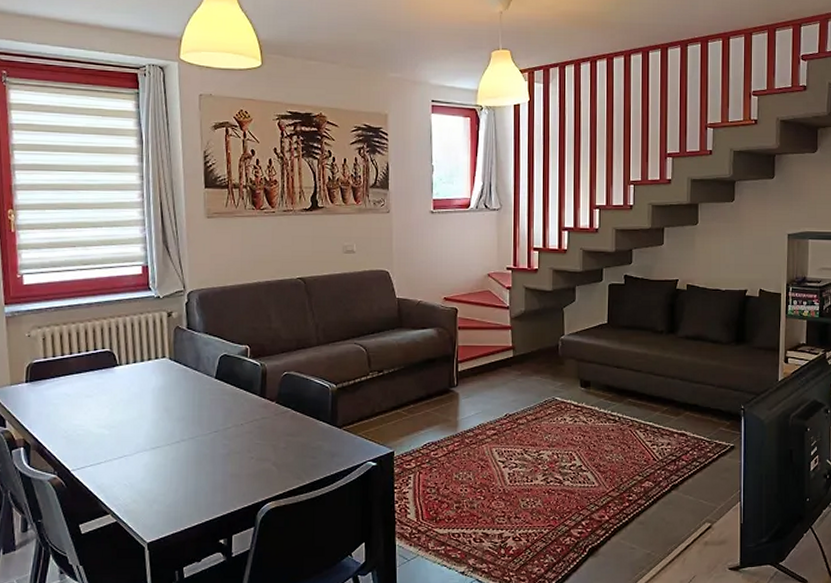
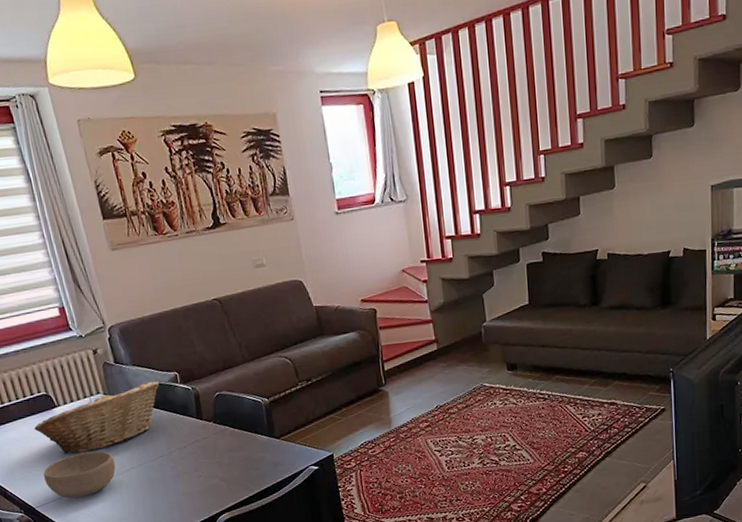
bowl: none [88,417,166,466] -> present [43,451,116,498]
fruit basket: none [89,353,229,417] -> present [33,381,160,455]

